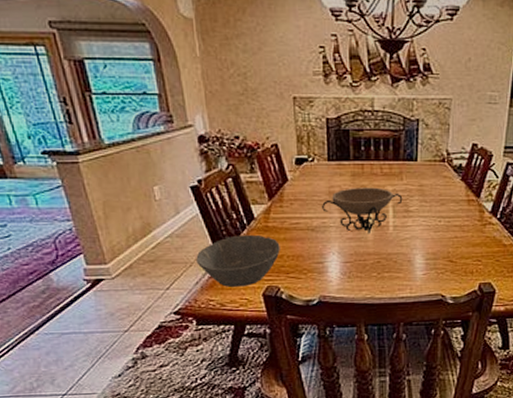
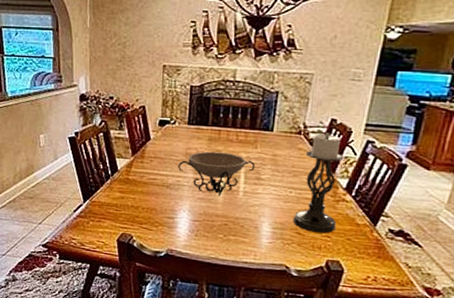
bowl: present [196,234,280,288] -> none [66,183,137,231]
candle holder: none [444,158,487,258] -> present [292,132,344,234]

